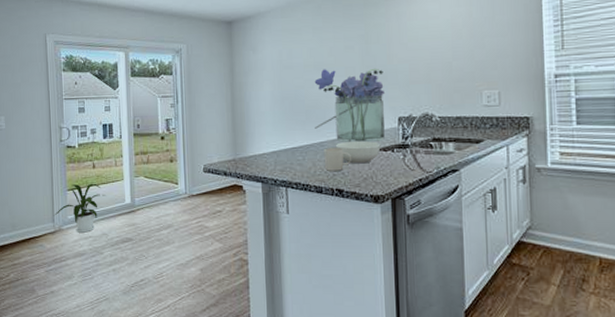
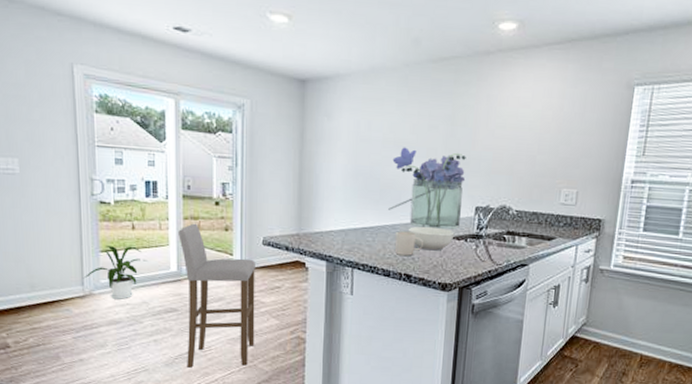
bar stool: none [131,158,201,295] -> present [178,223,255,368]

